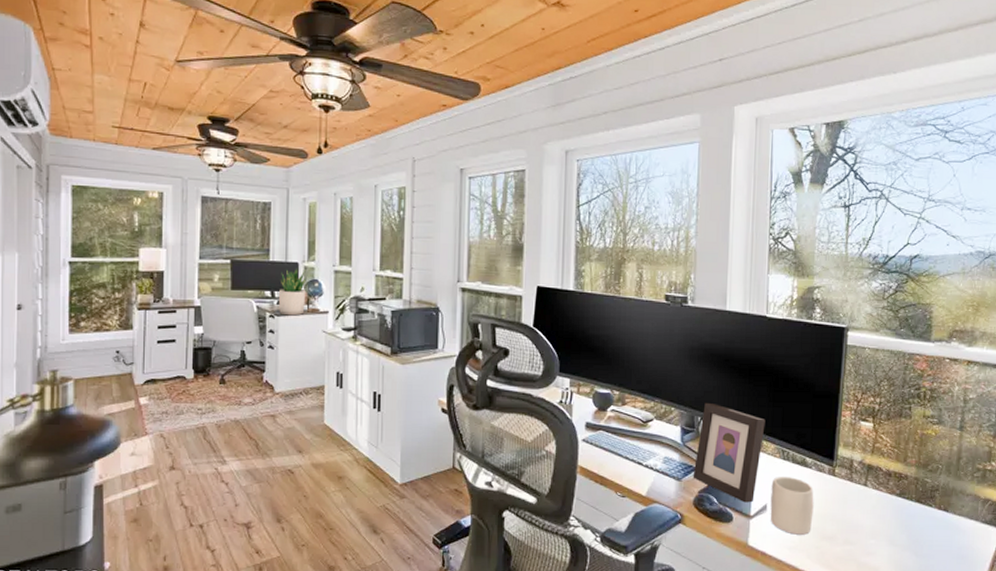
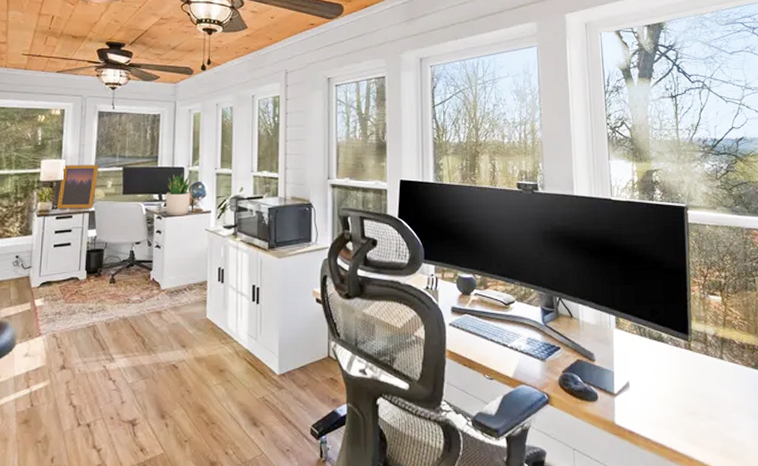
picture frame: none [159,255,204,304] -> present [57,165,99,209]
picture frame: present [693,402,765,503] -> none [556,283,620,381]
mug: present [770,476,814,535] -> none [631,352,675,411]

